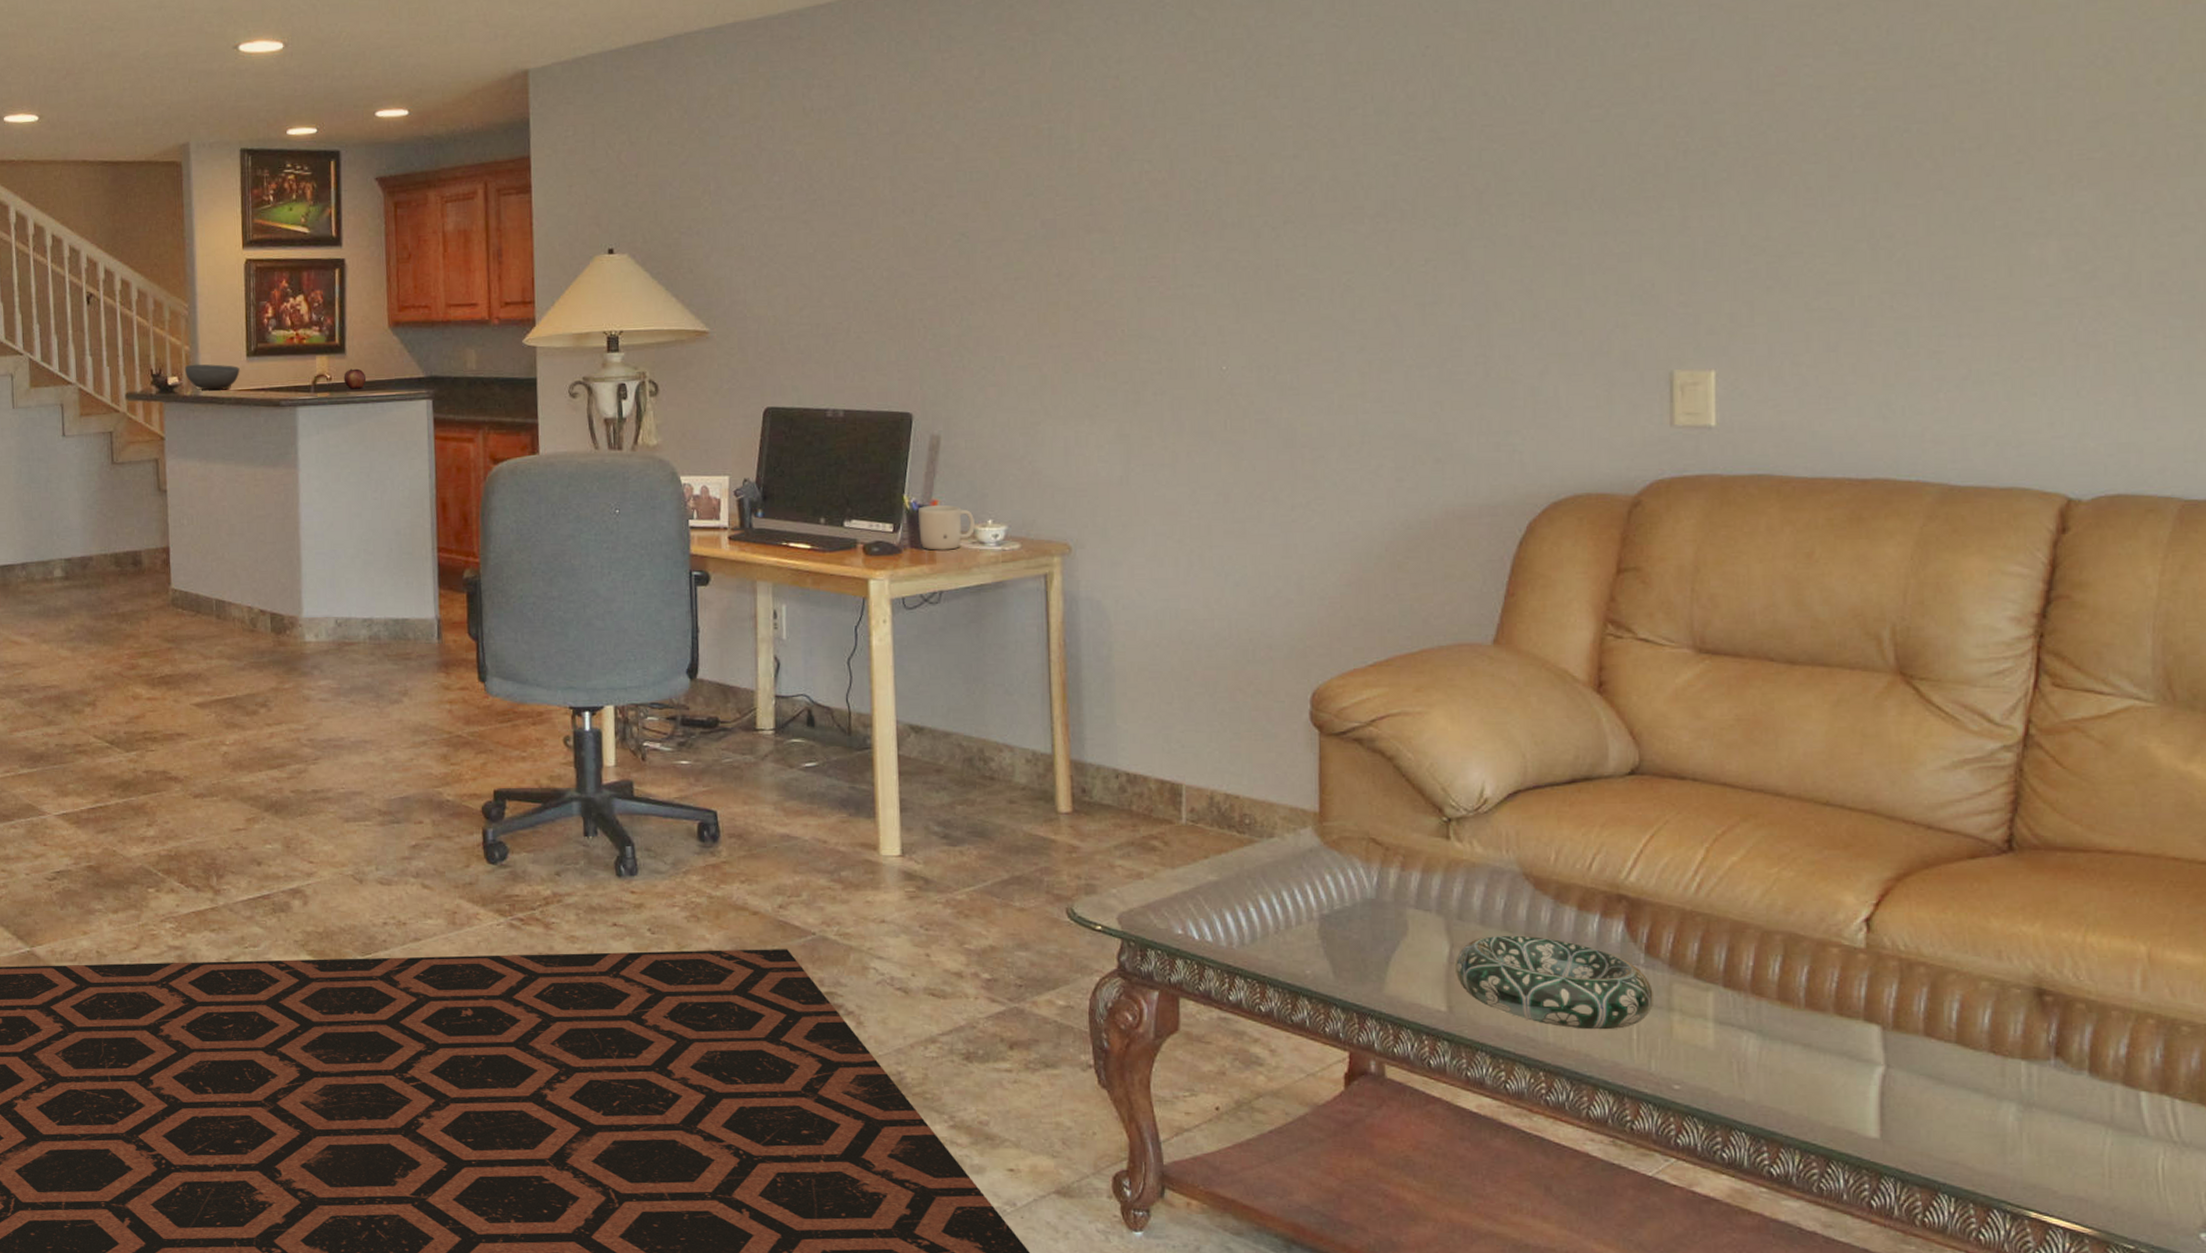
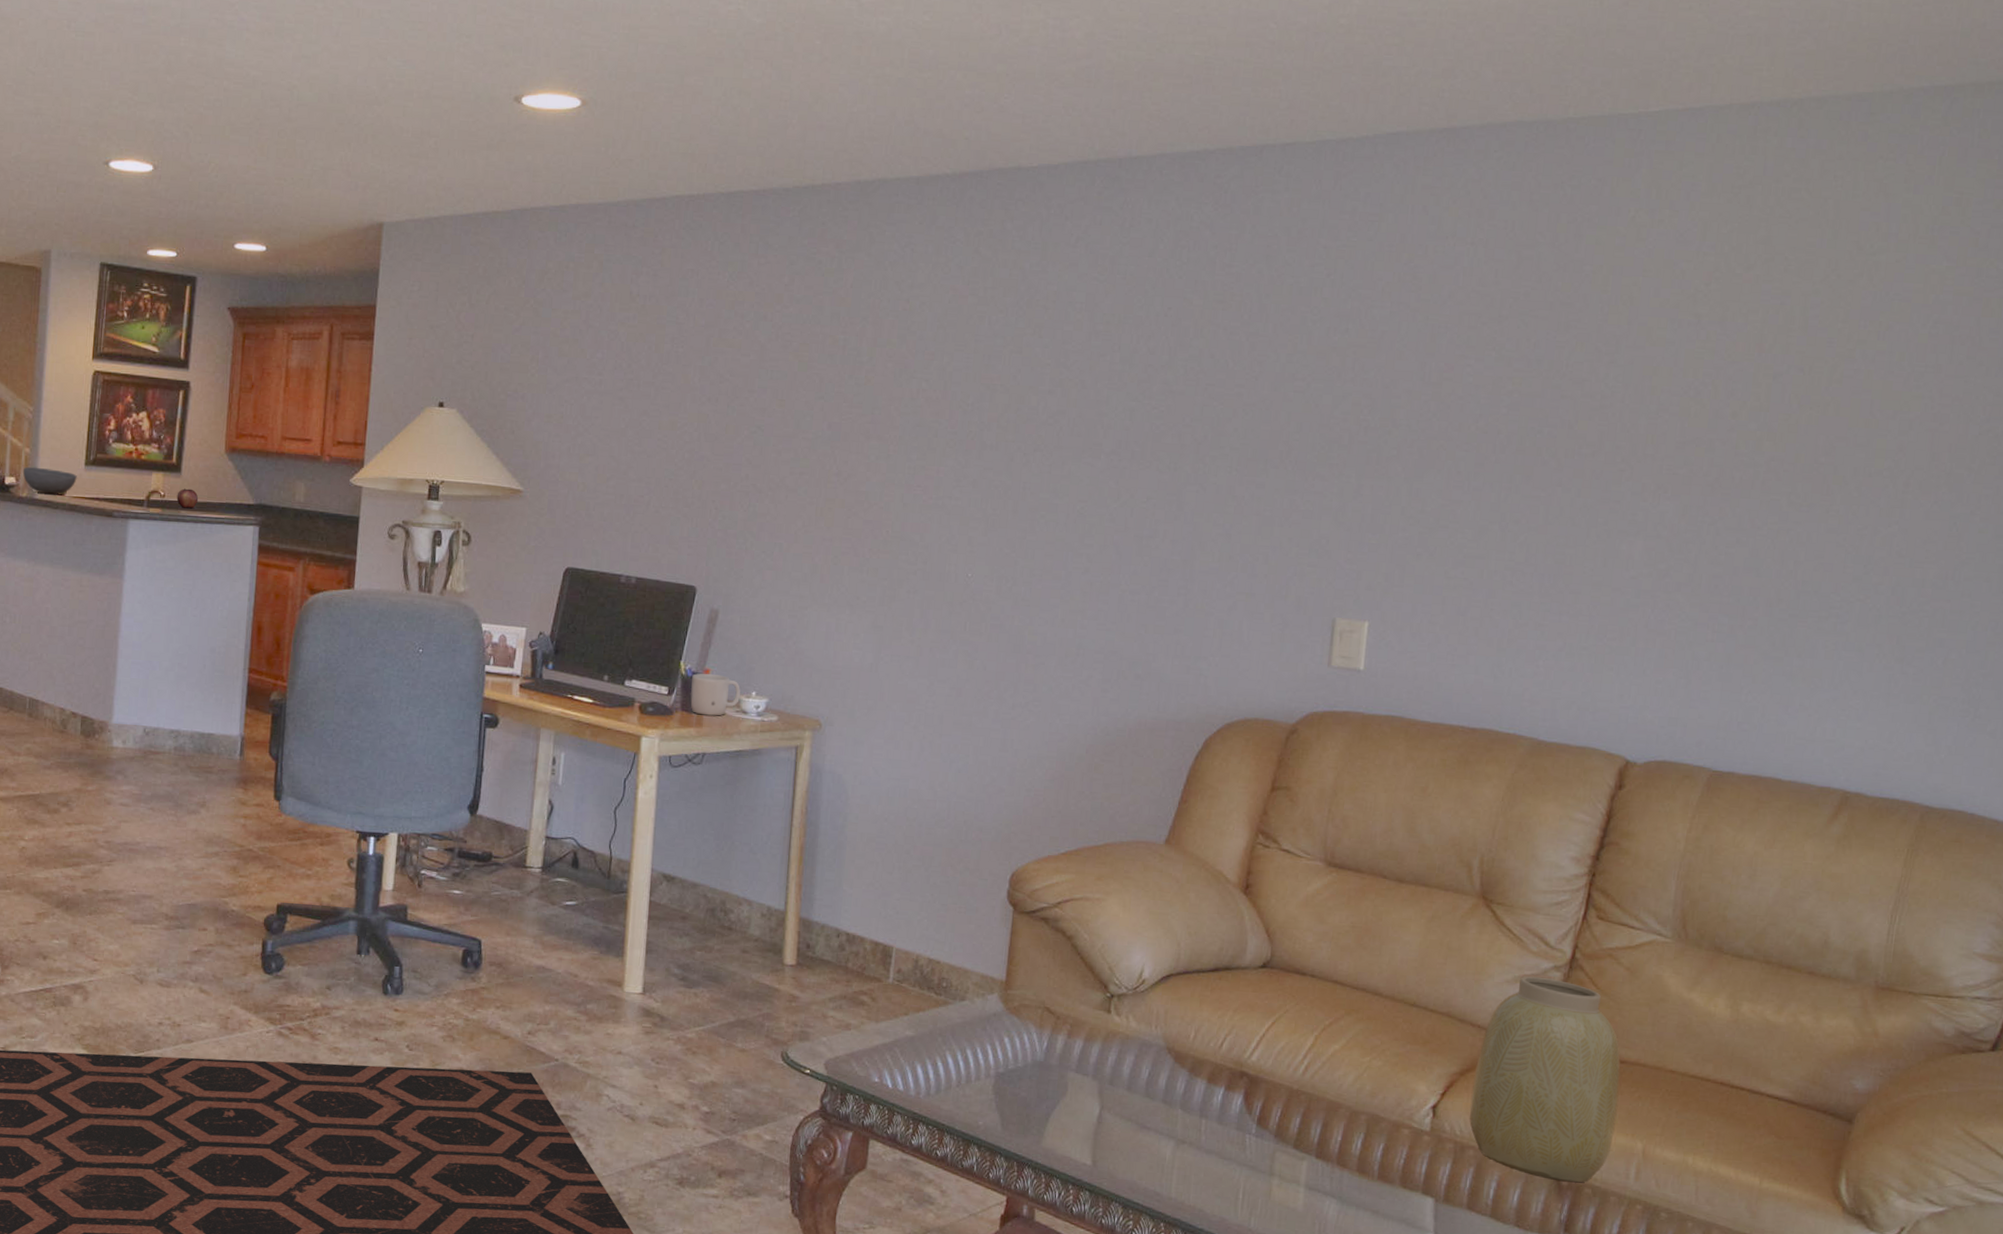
decorative bowl: present [1454,935,1655,1030] -> none [1102,1100,1260,1189]
vase: none [1913,760,2109,997] -> present [1469,976,1621,1183]

